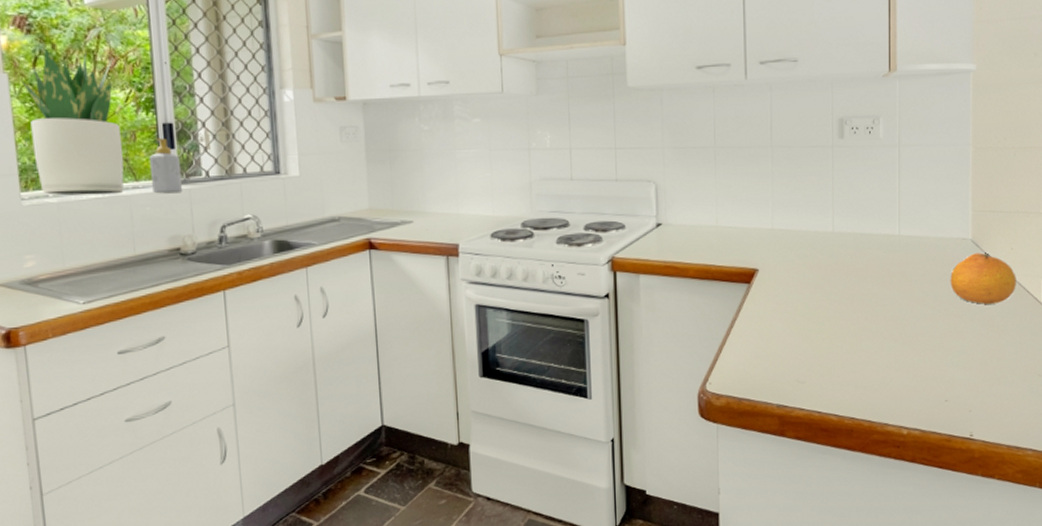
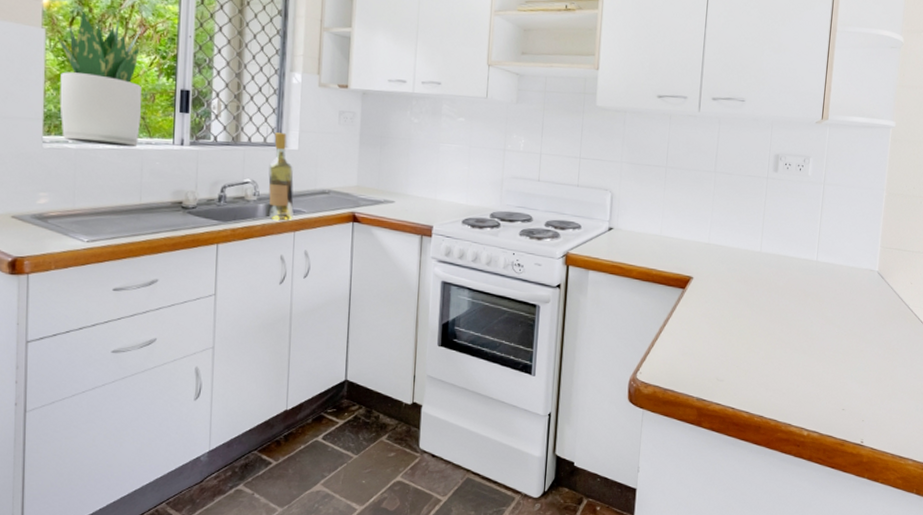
soap bottle: present [148,137,183,194] -> none [163,101,192,153]
bottle: none [269,159,303,258] -> present [268,132,294,221]
fruit: present [950,253,1016,304] -> none [856,283,913,329]

